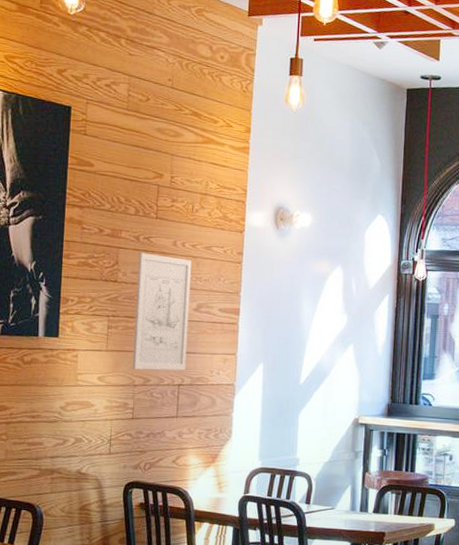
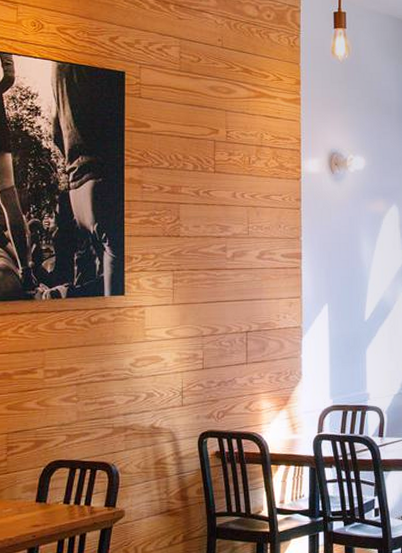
wall art: present [132,252,192,371] -> none [199,206,252,320]

